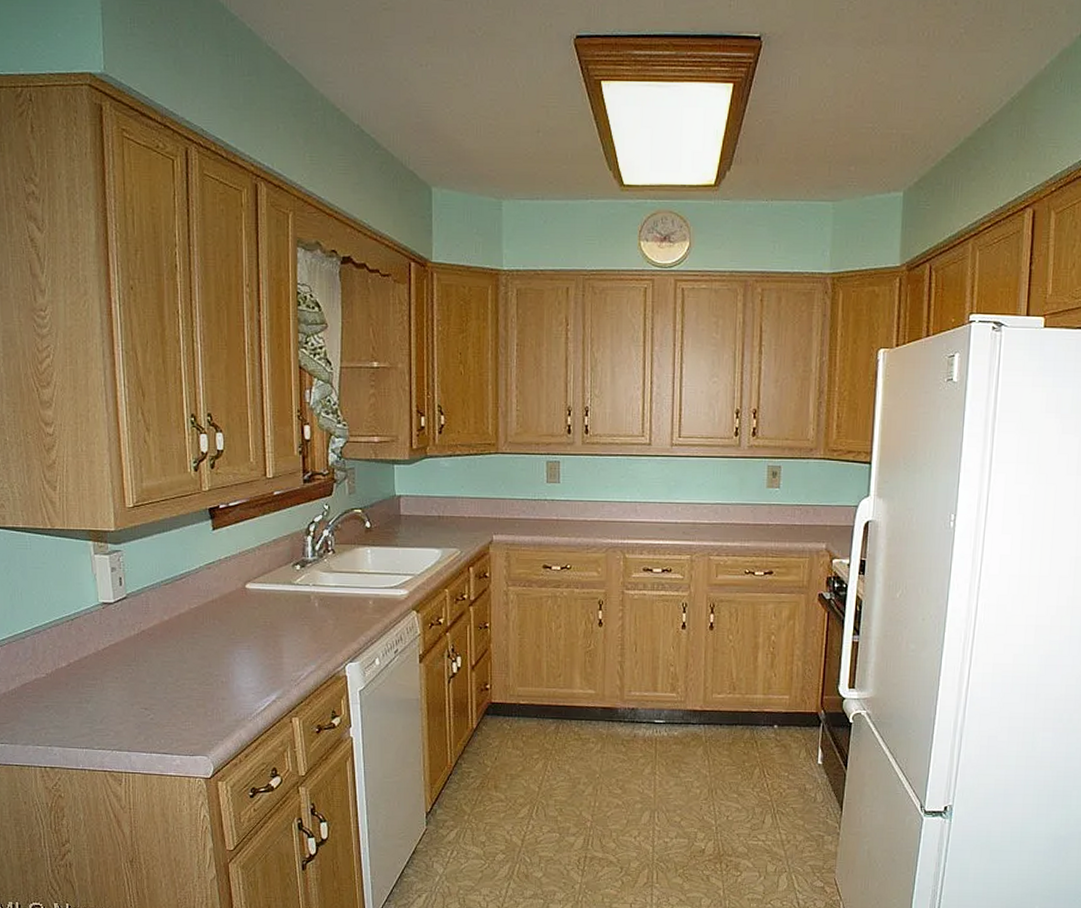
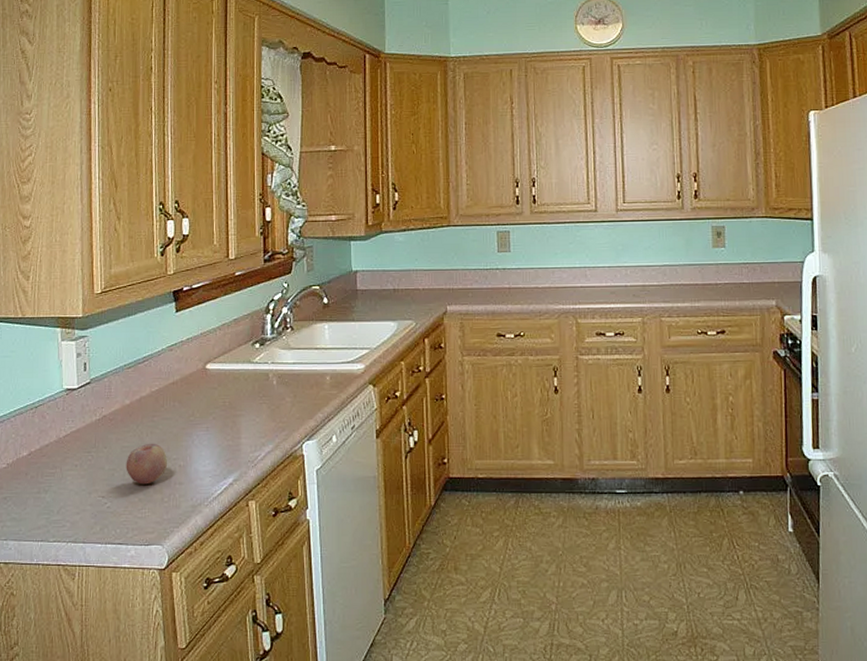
fruit: none [167,659,210,699] -> present [126,443,168,485]

